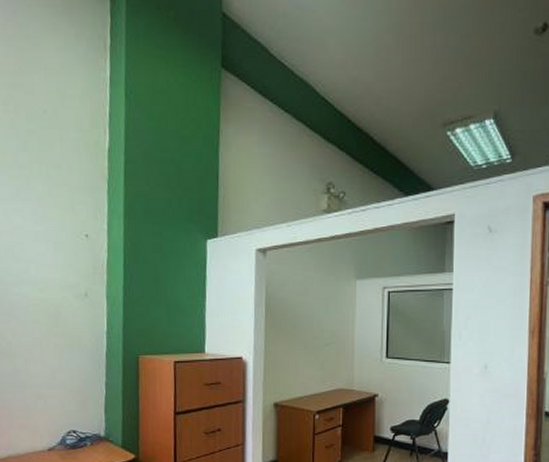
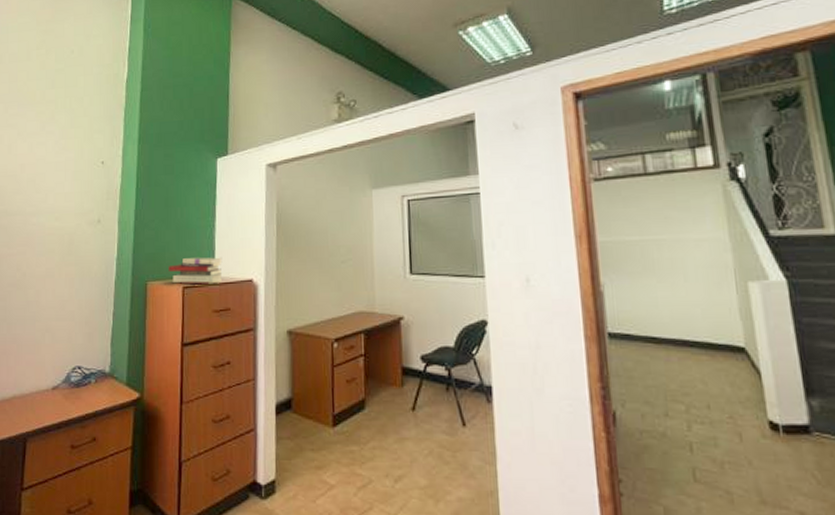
books: none [160,334,213,360] -> present [168,256,223,285]

